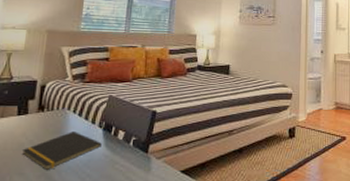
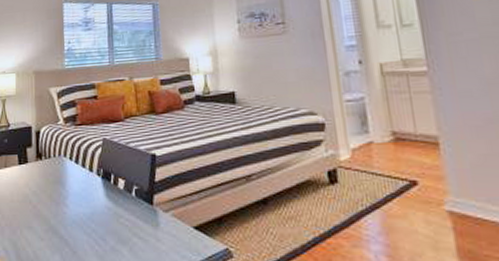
notepad: present [22,132,102,171] -> none [28,181,103,225]

